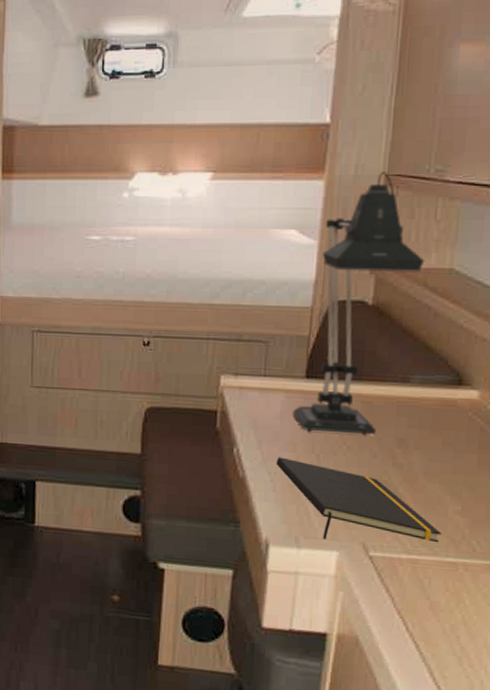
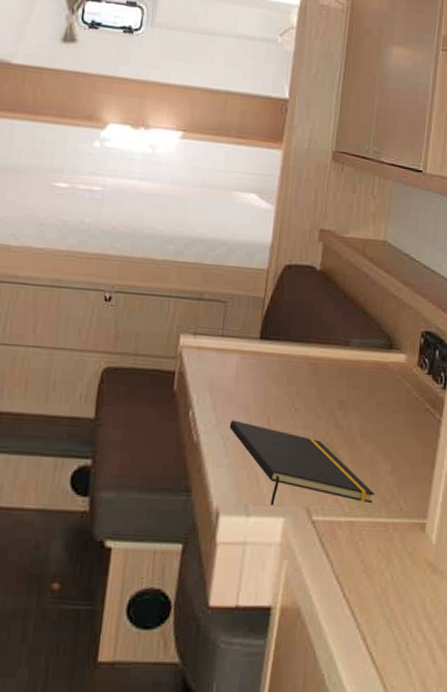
desk lamp: present [293,172,425,436] -> none [247,148,364,398]

